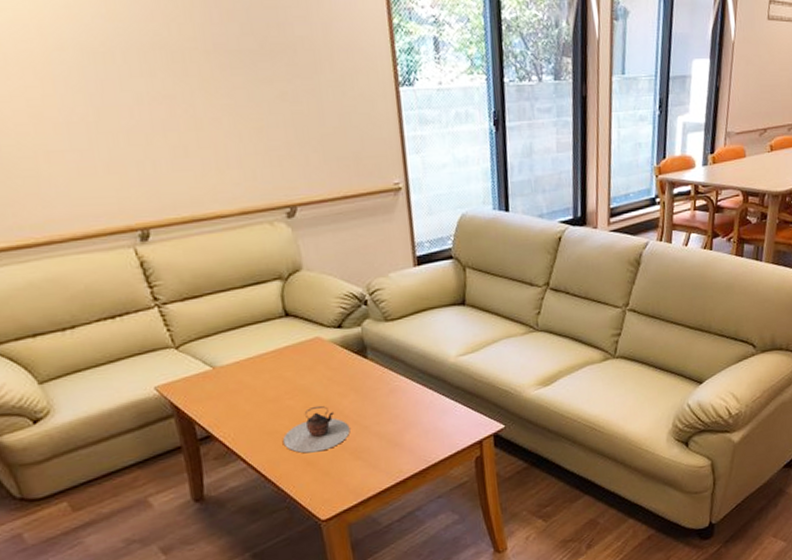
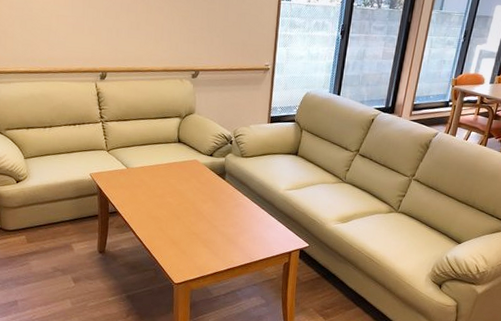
teapot: present [283,405,350,453] -> none [161,205,205,237]

